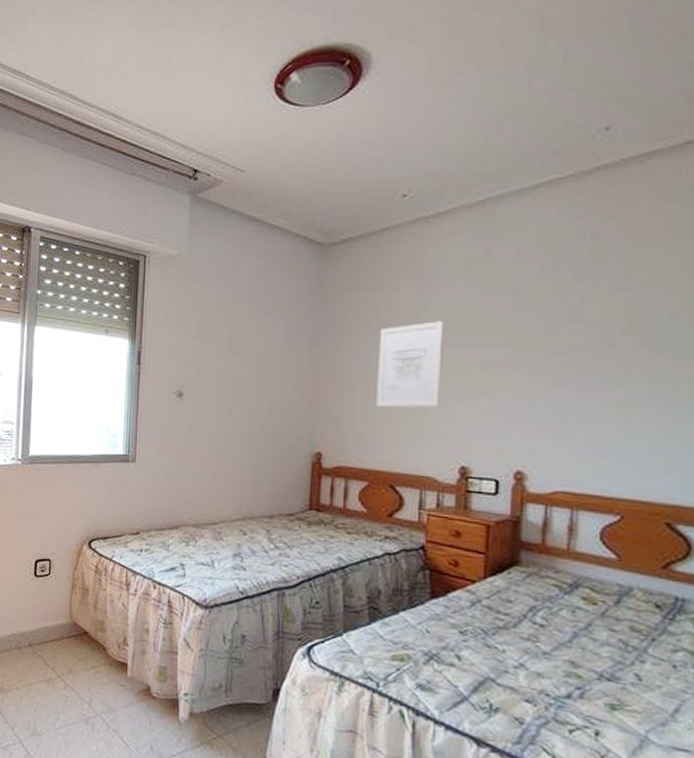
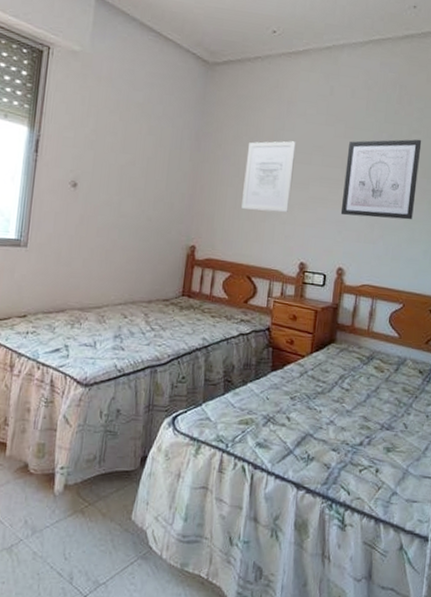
wall art: none [514,298,634,405] -> present [340,139,422,220]

